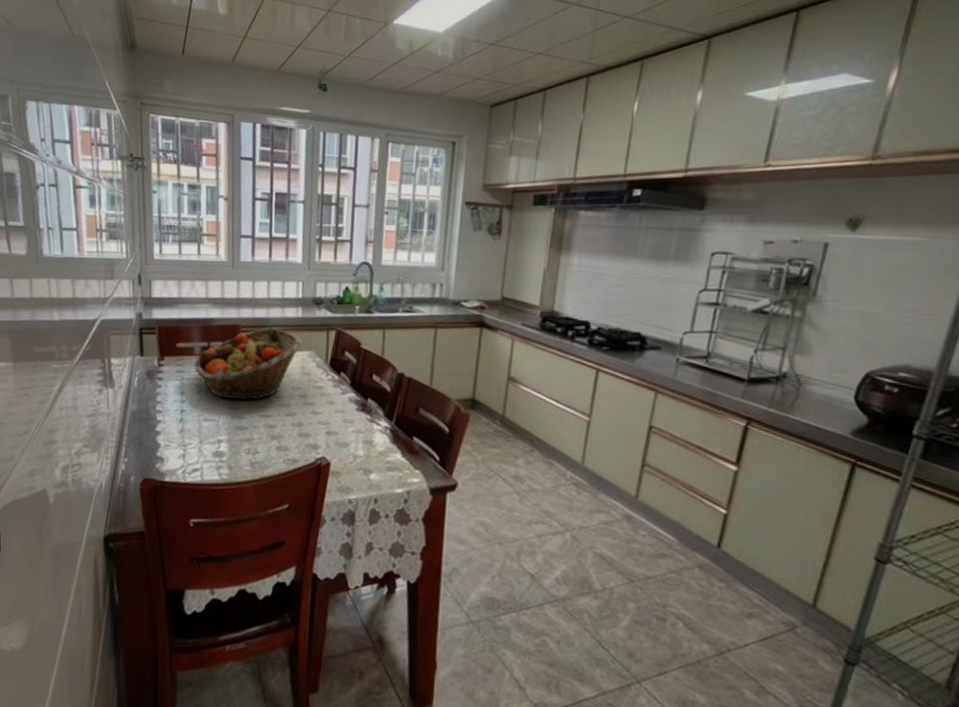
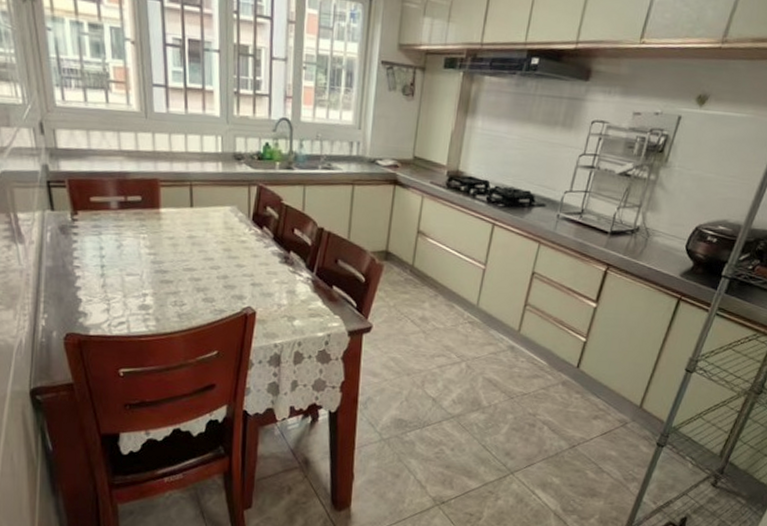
fruit basket: present [194,328,303,400] -> none [111,182,224,255]

